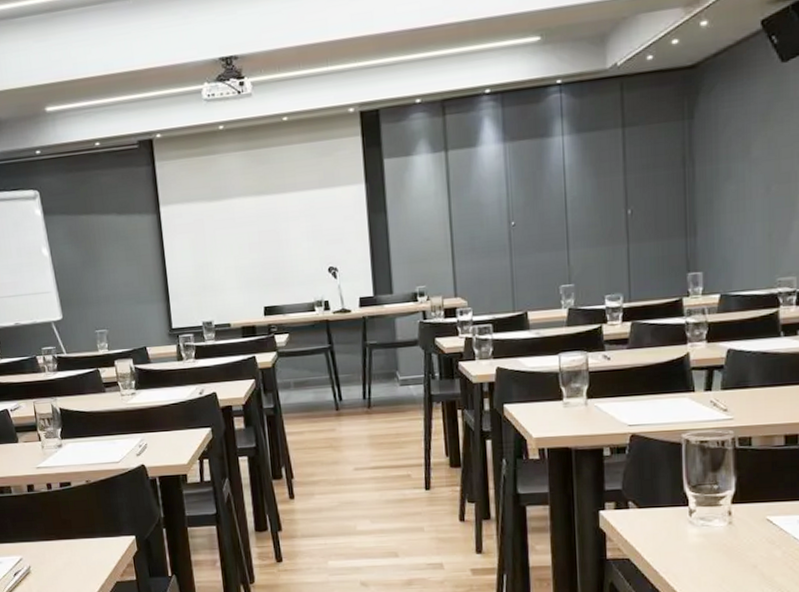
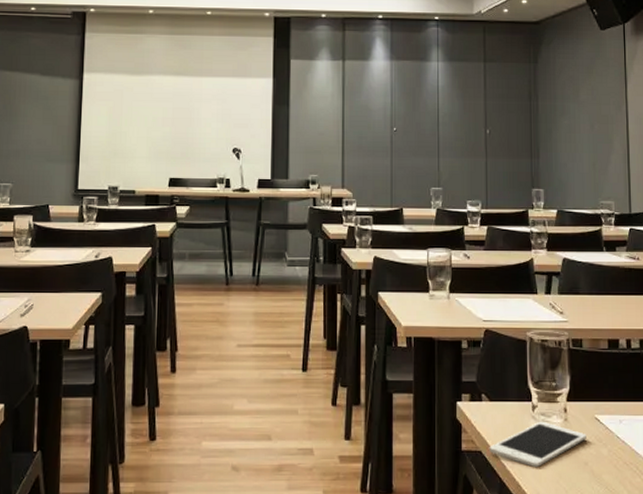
cell phone: none [638,525,756,573] -> present [489,421,587,468]

